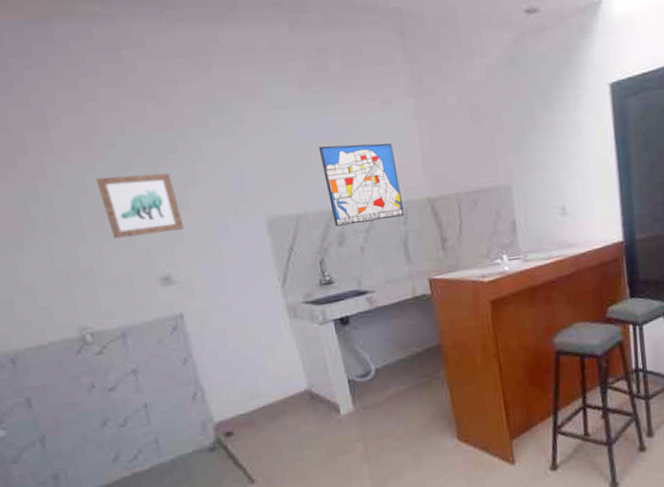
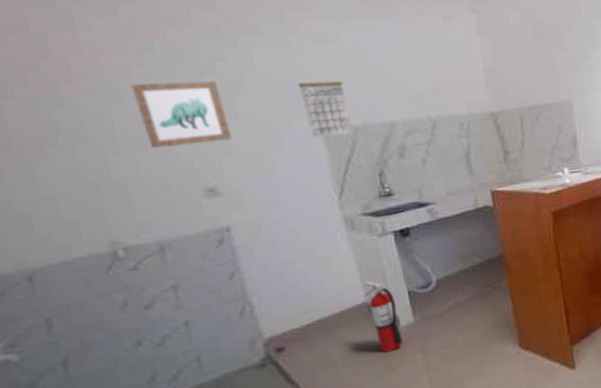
calendar: none [243,163,295,227] -> present [297,74,353,138]
fire extinguisher: none [306,365,344,440] -> present [364,277,403,353]
wall art: present [318,143,405,226] -> none [378,57,467,138]

